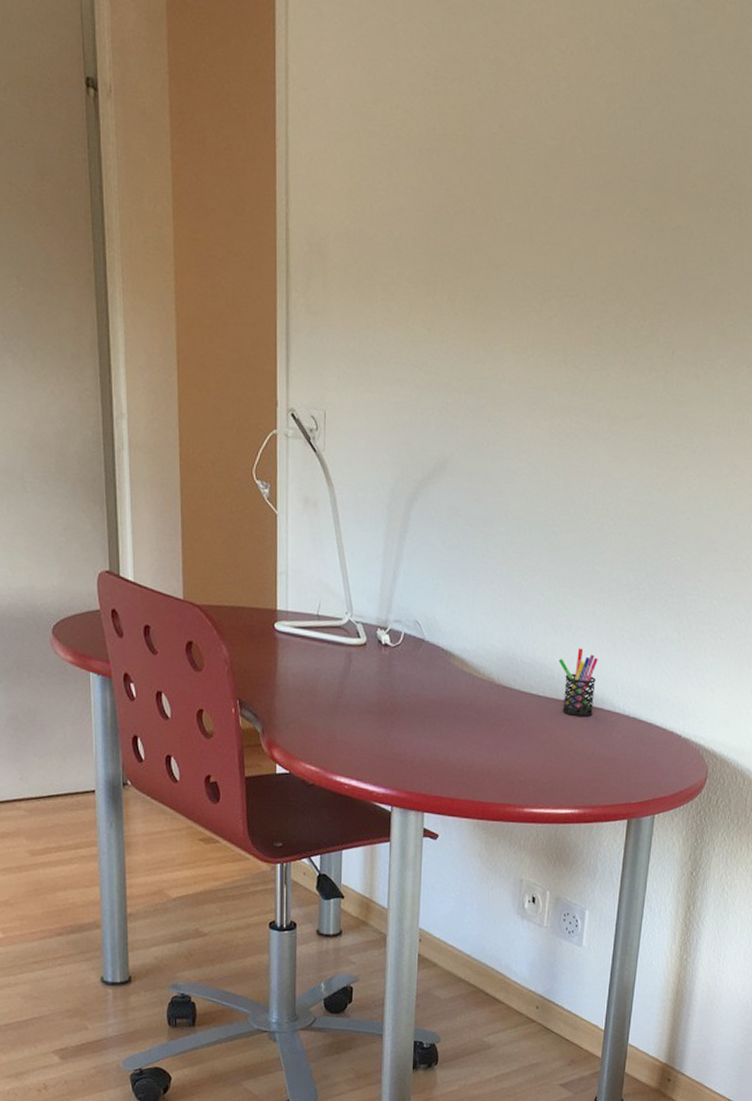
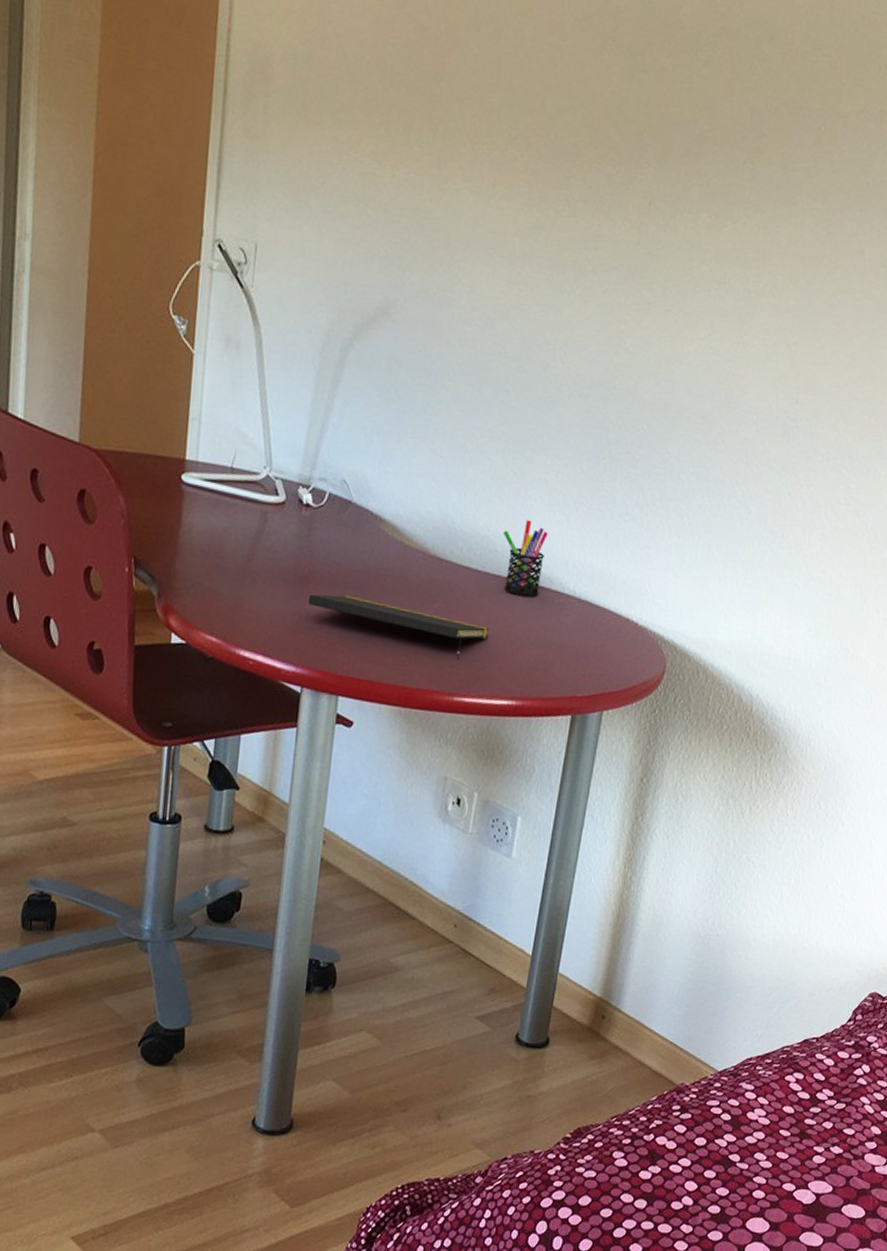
notepad: none [392,723,552,776] -> present [307,594,490,660]

